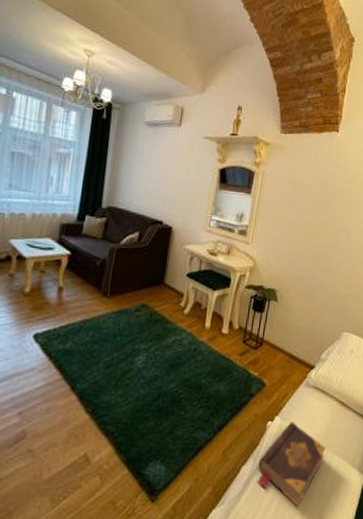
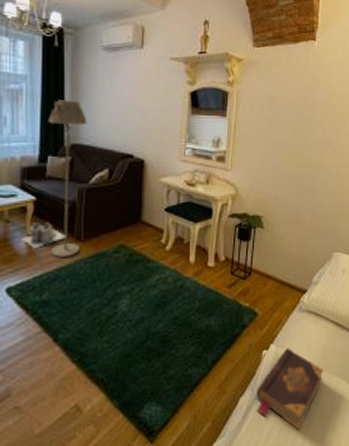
boots: none [53,275,93,299] -> present [22,222,65,248]
floor lamp: none [78,166,125,311] -> present [48,100,87,257]

